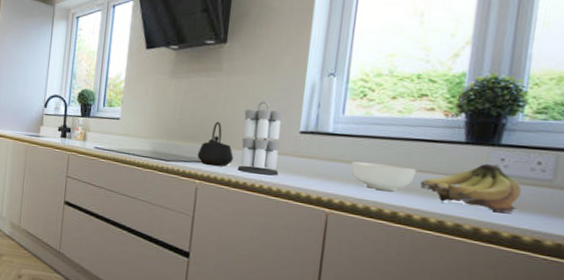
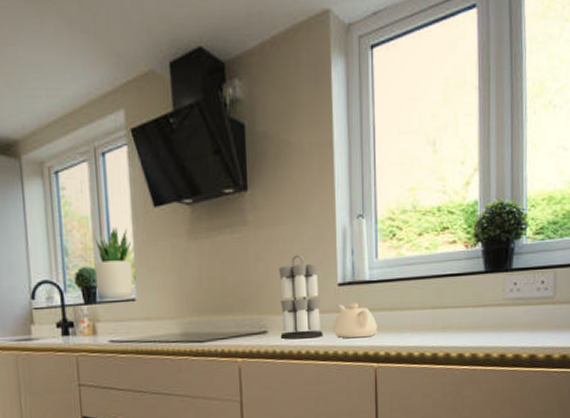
planter: none [92,62,123,117] -> present [94,227,133,300]
kettle: present [197,121,233,167] -> none [234,285,274,338]
teapot: none [288,150,335,184] -> present [333,303,377,339]
bowl: present [350,161,416,191] -> none [390,305,448,333]
fruit: present [420,164,522,214] -> none [453,290,532,336]

